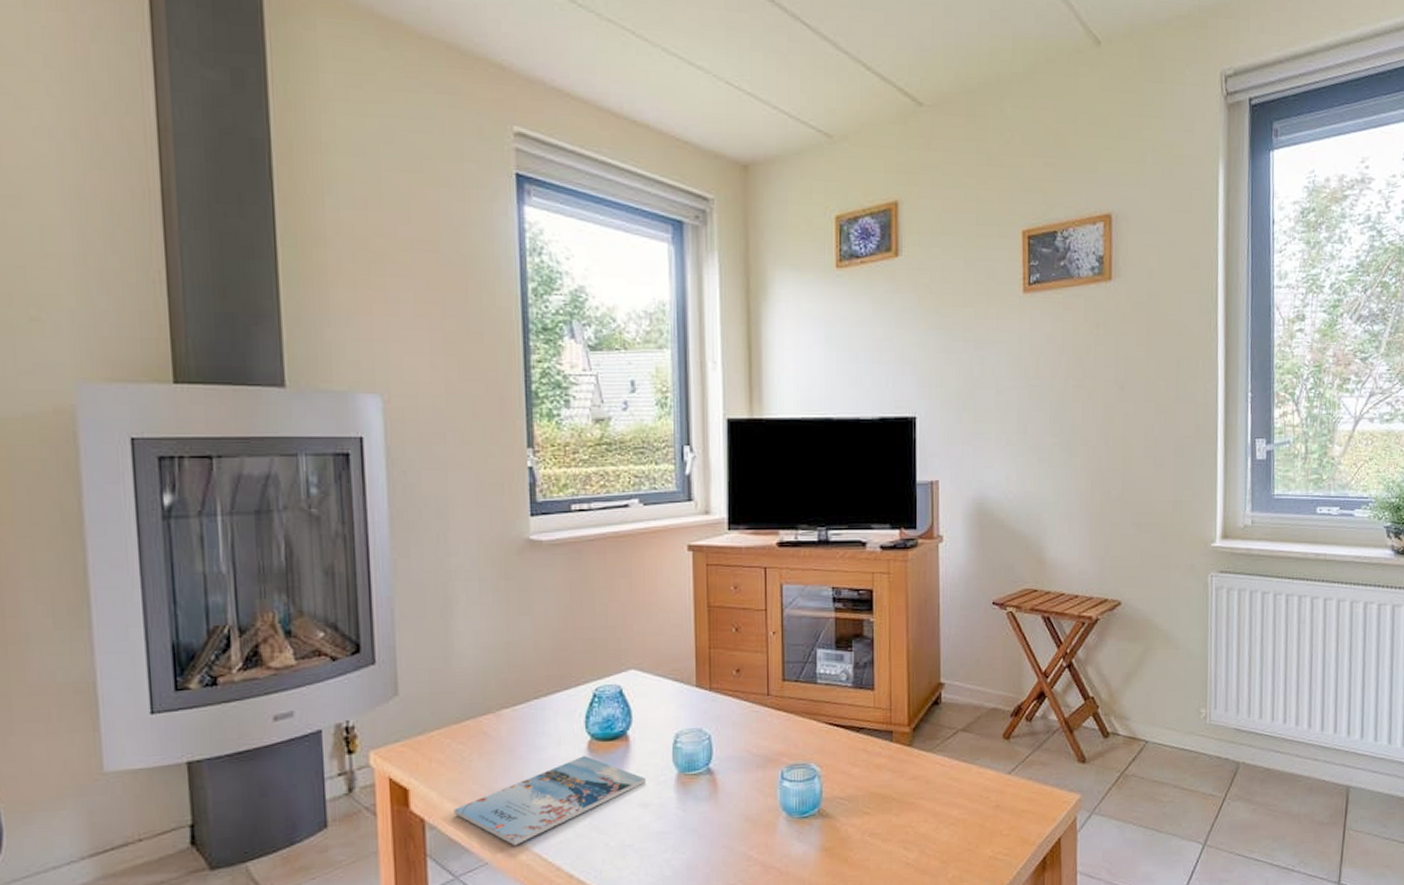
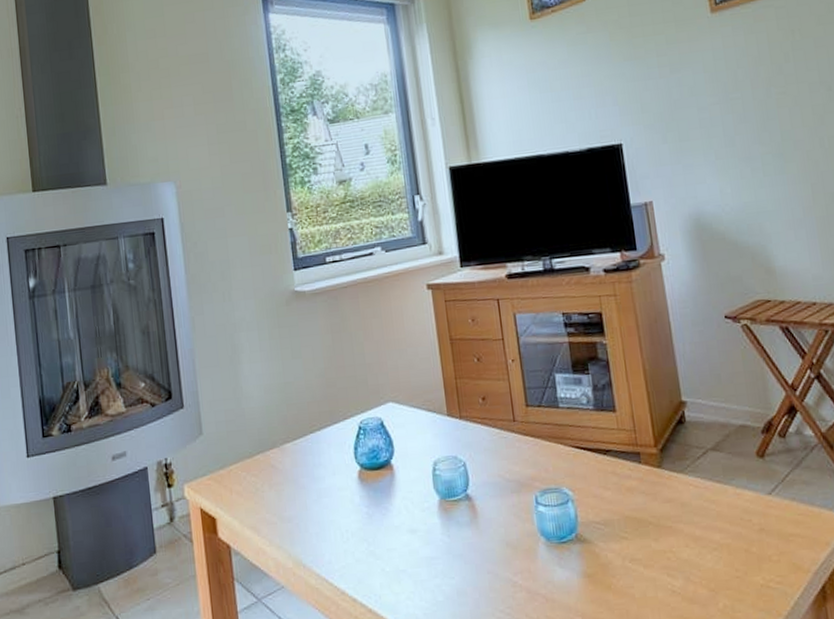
magazine: present [453,756,646,846] -> none [252,484,412,570]

